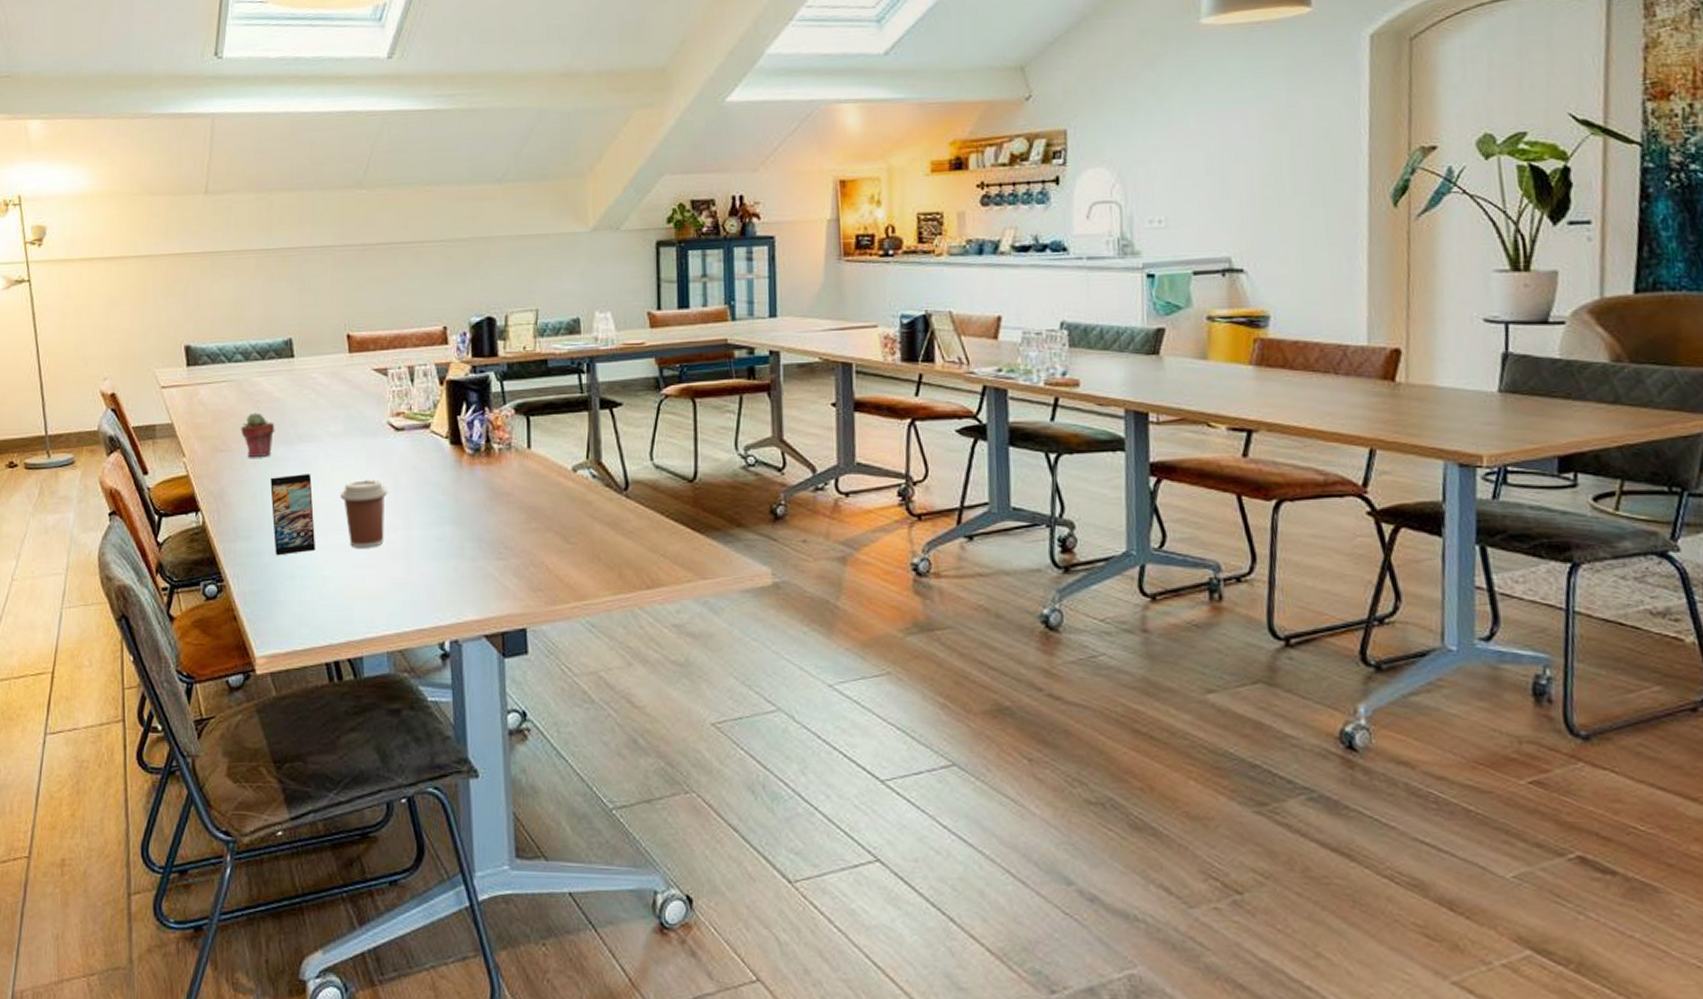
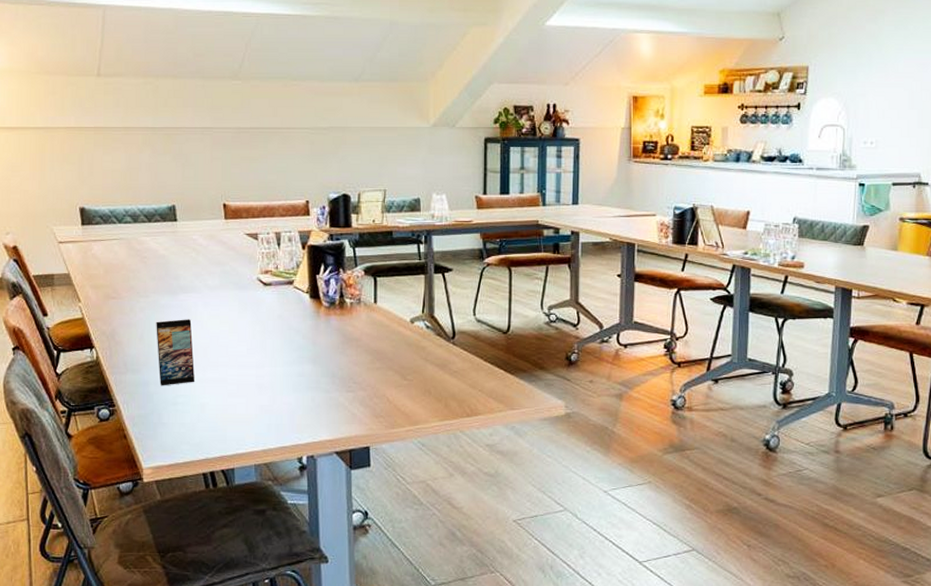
potted succulent: present [241,412,275,457] -> none [130,267,160,304]
coffee cup: present [340,480,387,548] -> none [216,325,256,381]

